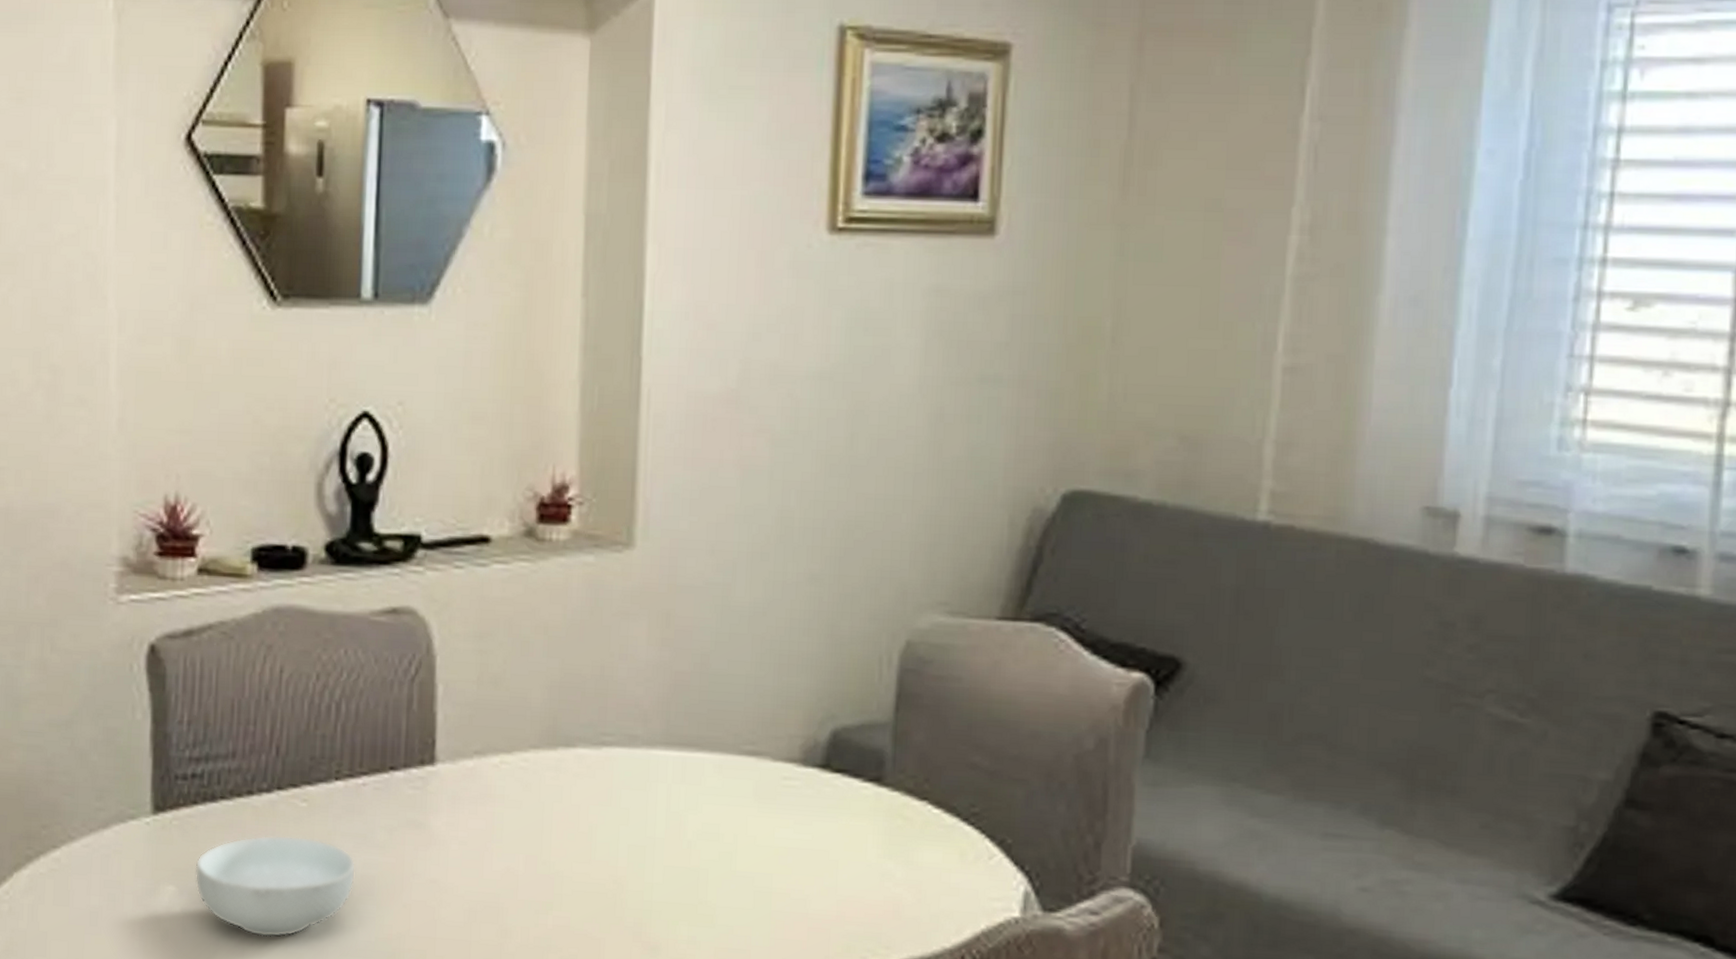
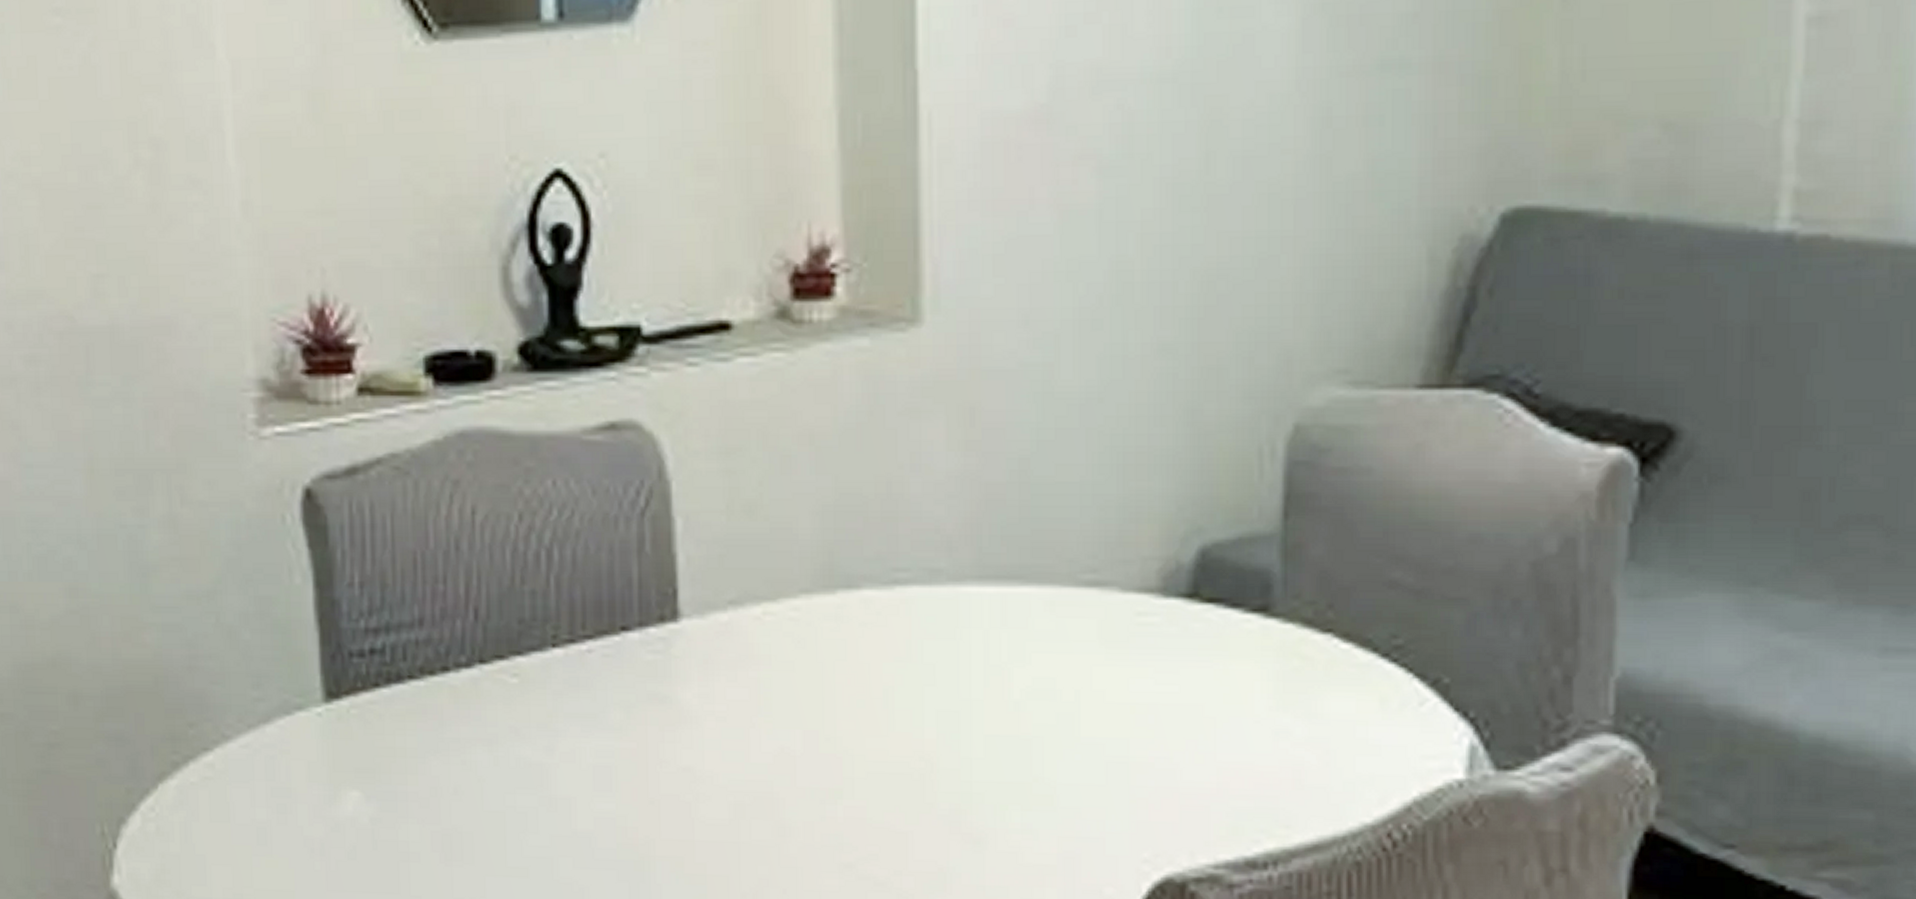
cereal bowl: present [195,835,356,938] -> none [383,720,587,849]

